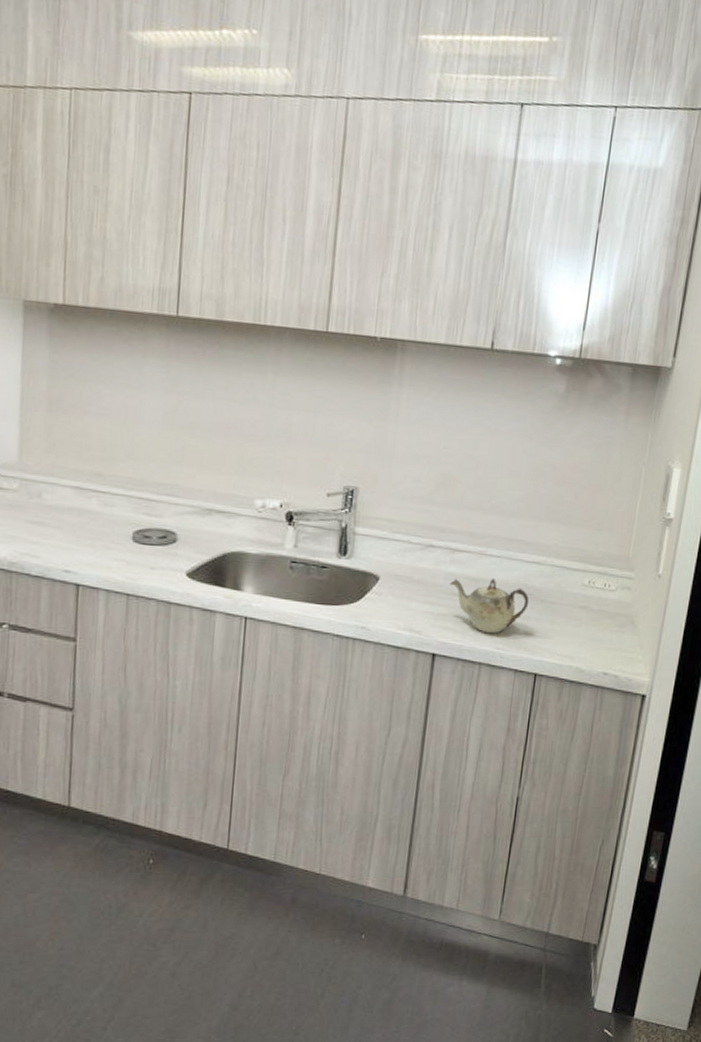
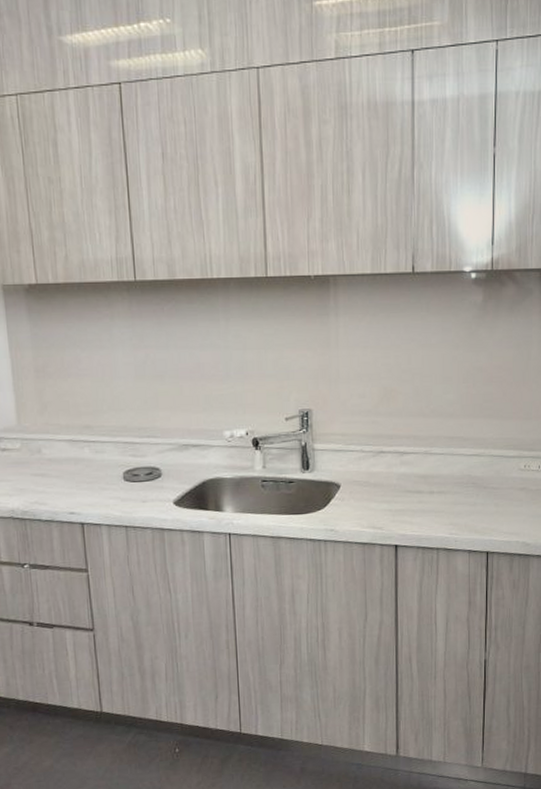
teapot: present [450,579,530,634] -> none [403,474,474,522]

